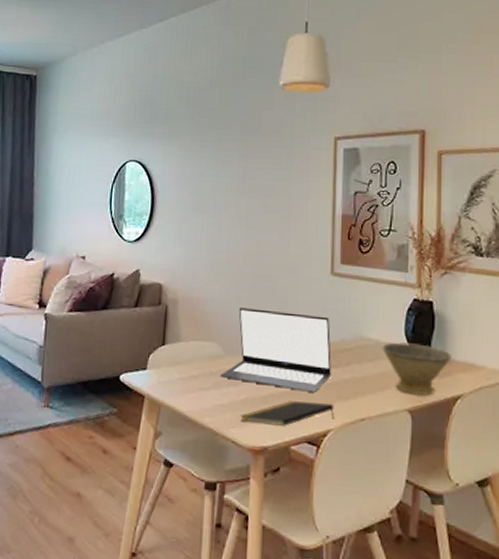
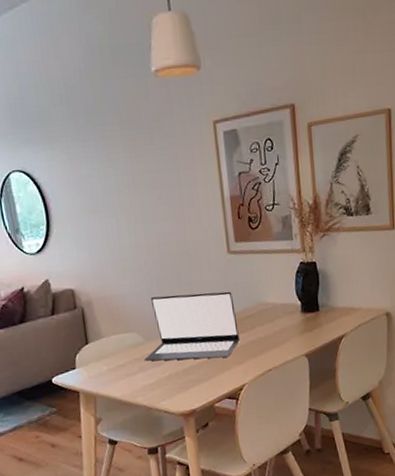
notepad: present [240,401,334,426] -> none [168,363,247,394]
bowl: present [382,342,452,396] -> none [278,299,335,342]

